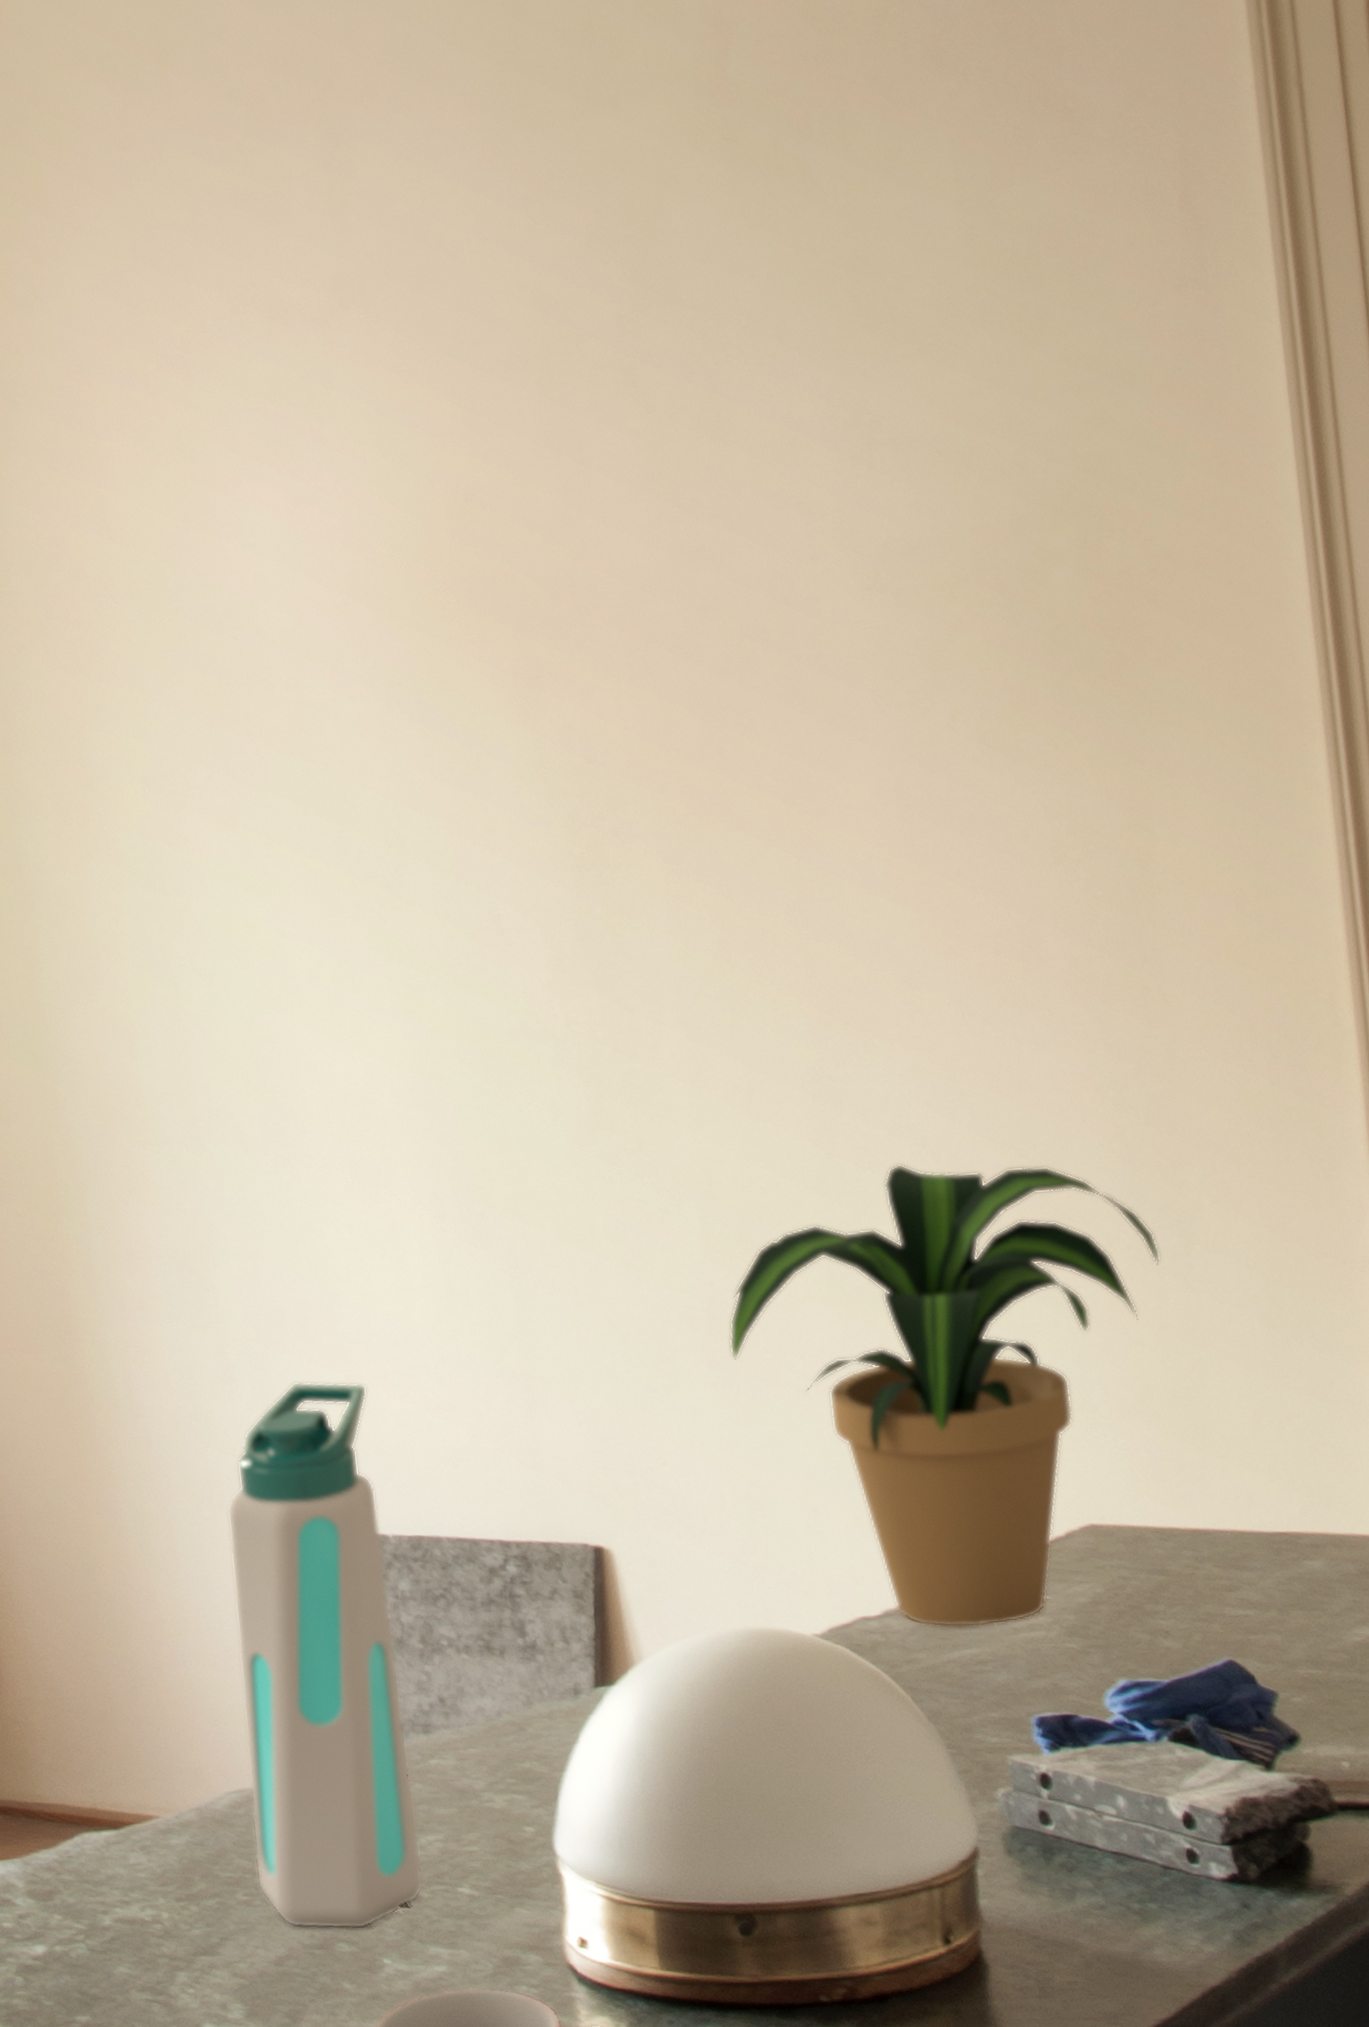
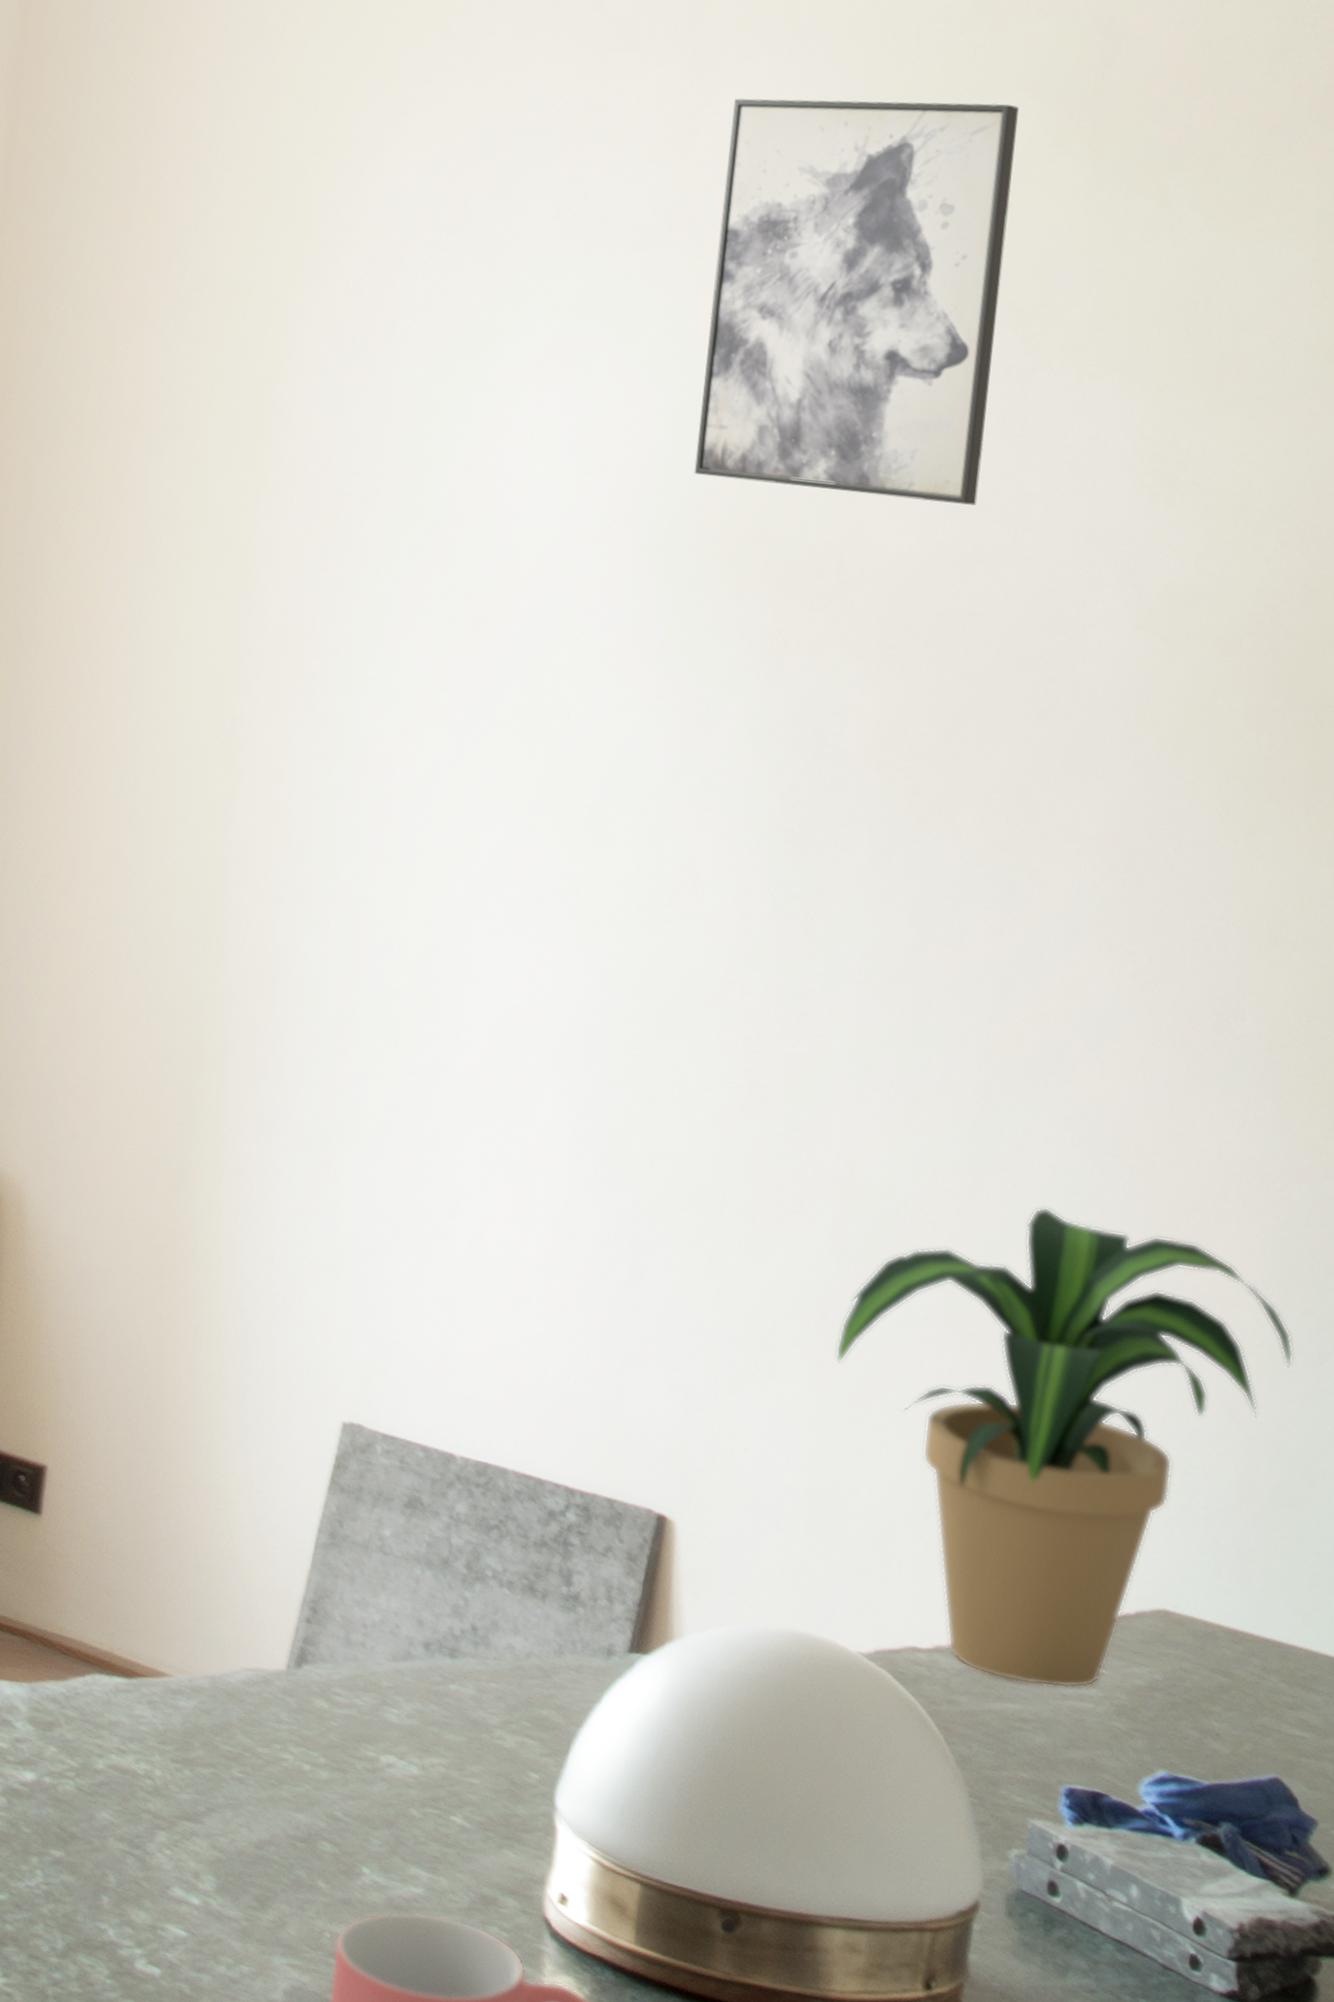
water bottle: present [227,1381,425,1929] -> none [255,1284,466,1833]
wall art: none [377,112,690,532] -> present [694,98,1019,506]

